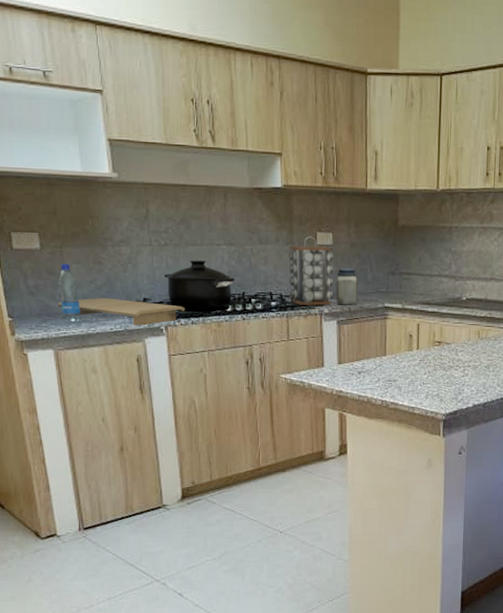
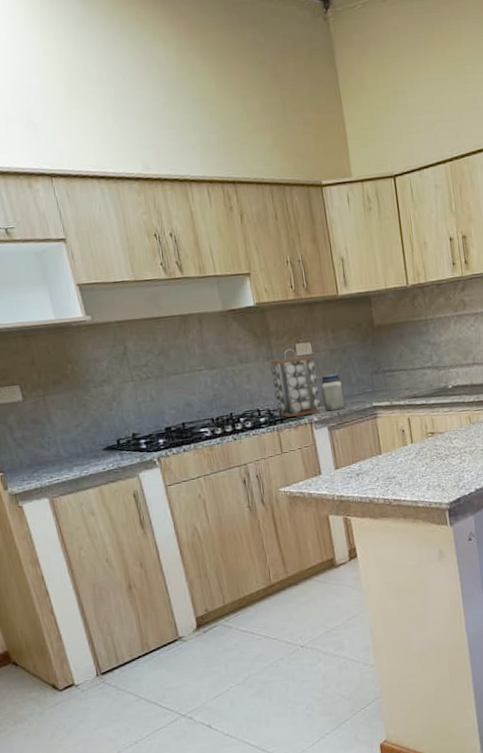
cutting board: present [57,297,185,326] -> none [46,435,175,462]
bottle: present [58,264,81,322] -> none [44,411,72,469]
saucepan: present [164,259,234,313] -> none [149,387,221,442]

